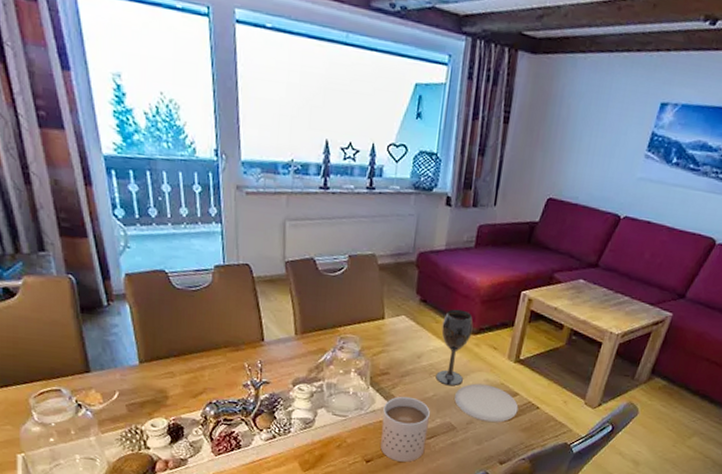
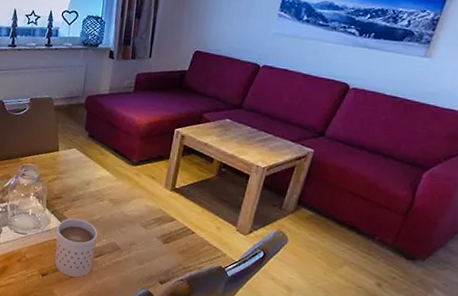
wine glass: present [436,309,473,386] -> none [102,143,134,210]
plate: present [454,383,519,423] -> none [118,208,176,245]

